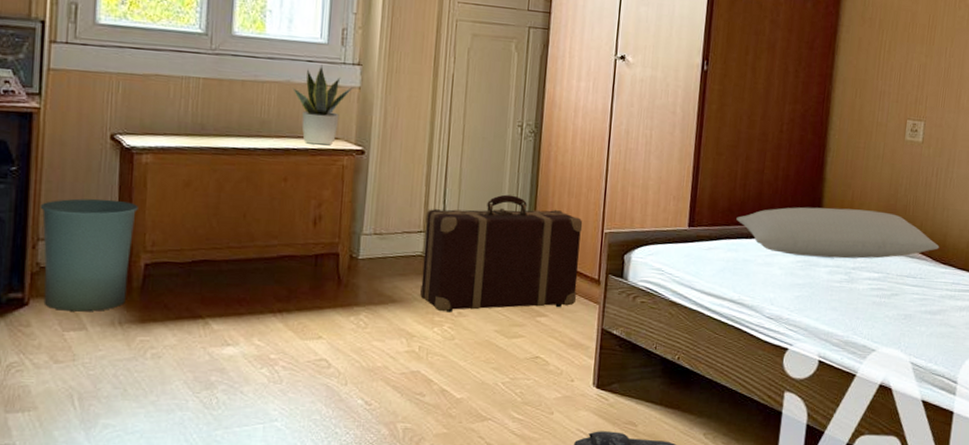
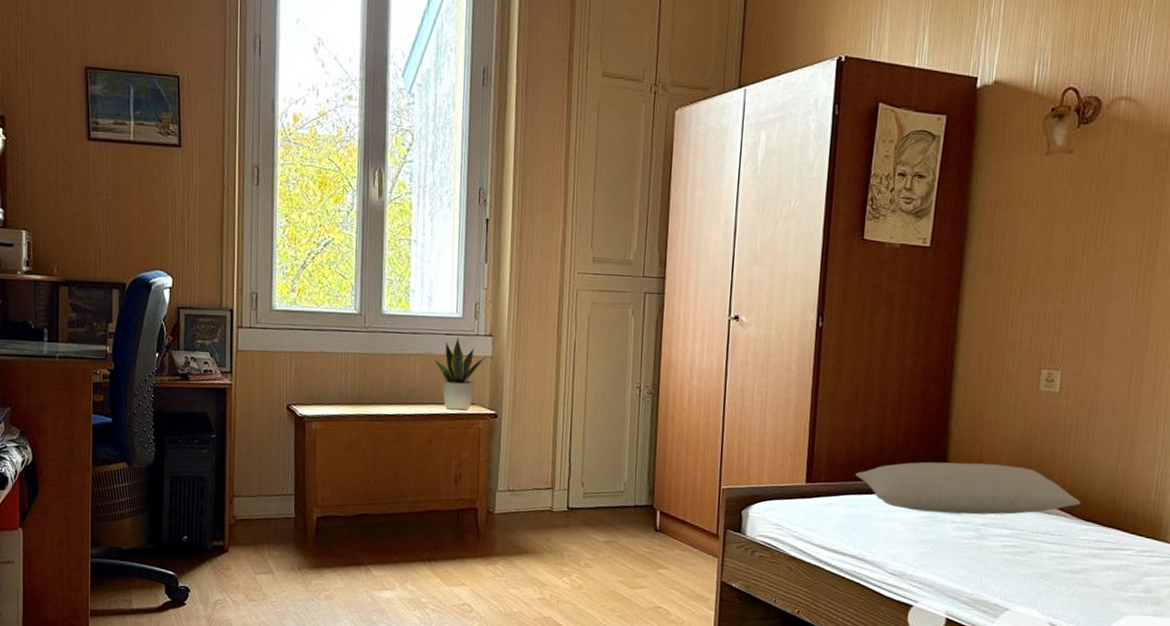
waste bin: present [40,198,138,312] -> none [234,461,310,558]
suitcase: present [419,194,583,312] -> none [549,453,701,564]

